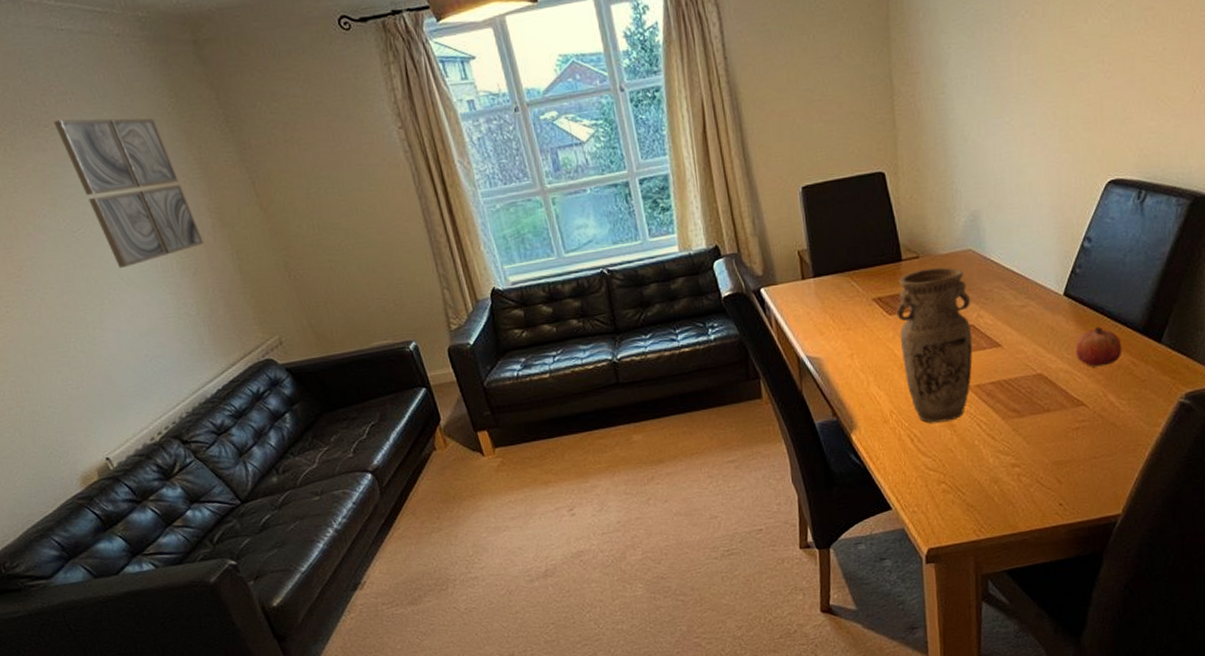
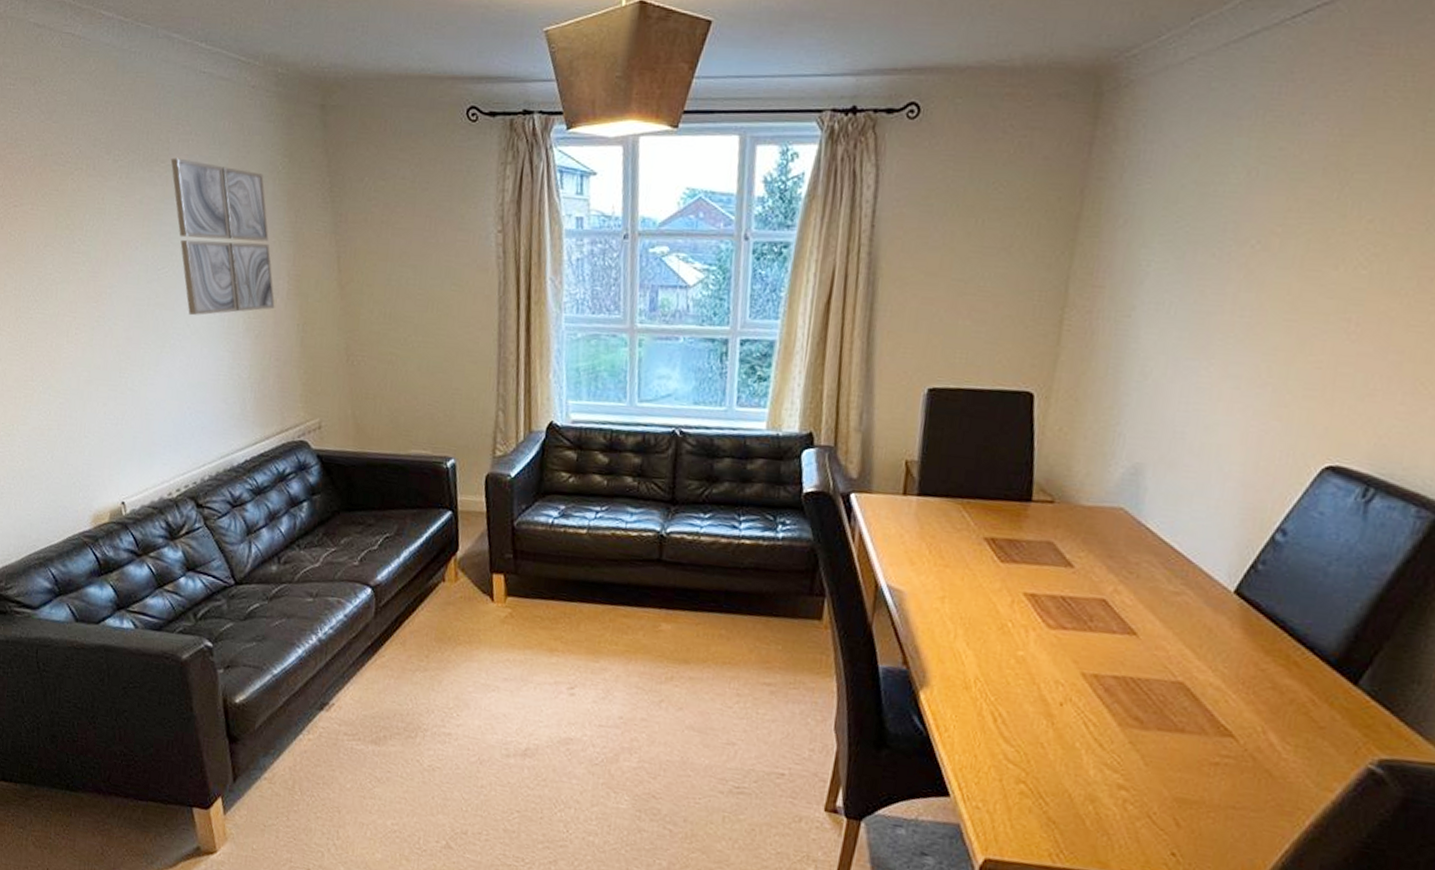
vase: present [896,267,973,423] -> none [1003,517,1110,710]
fruit: present [1075,326,1123,367] -> none [1234,643,1302,695]

